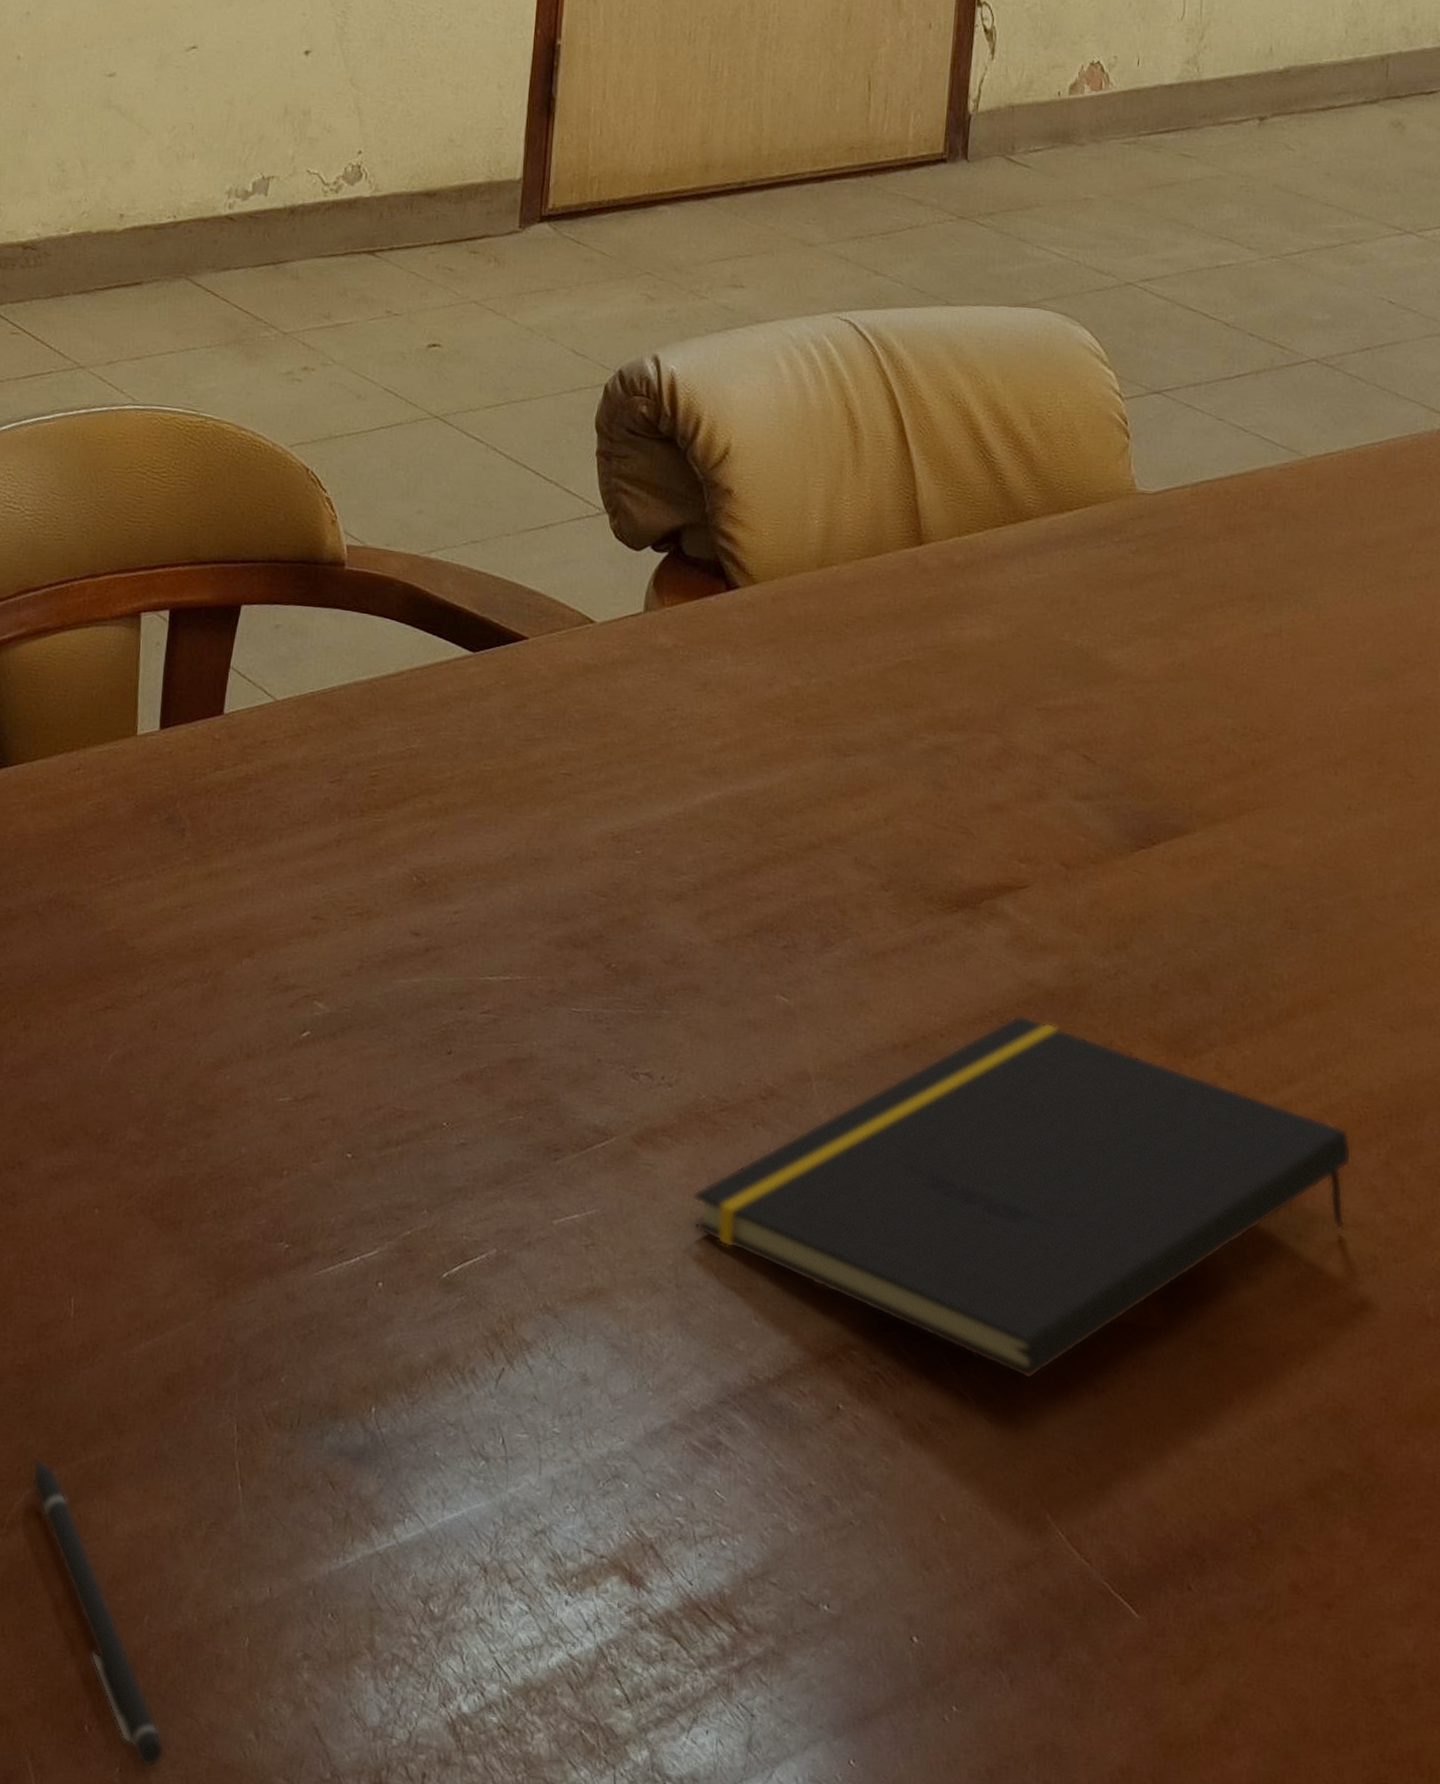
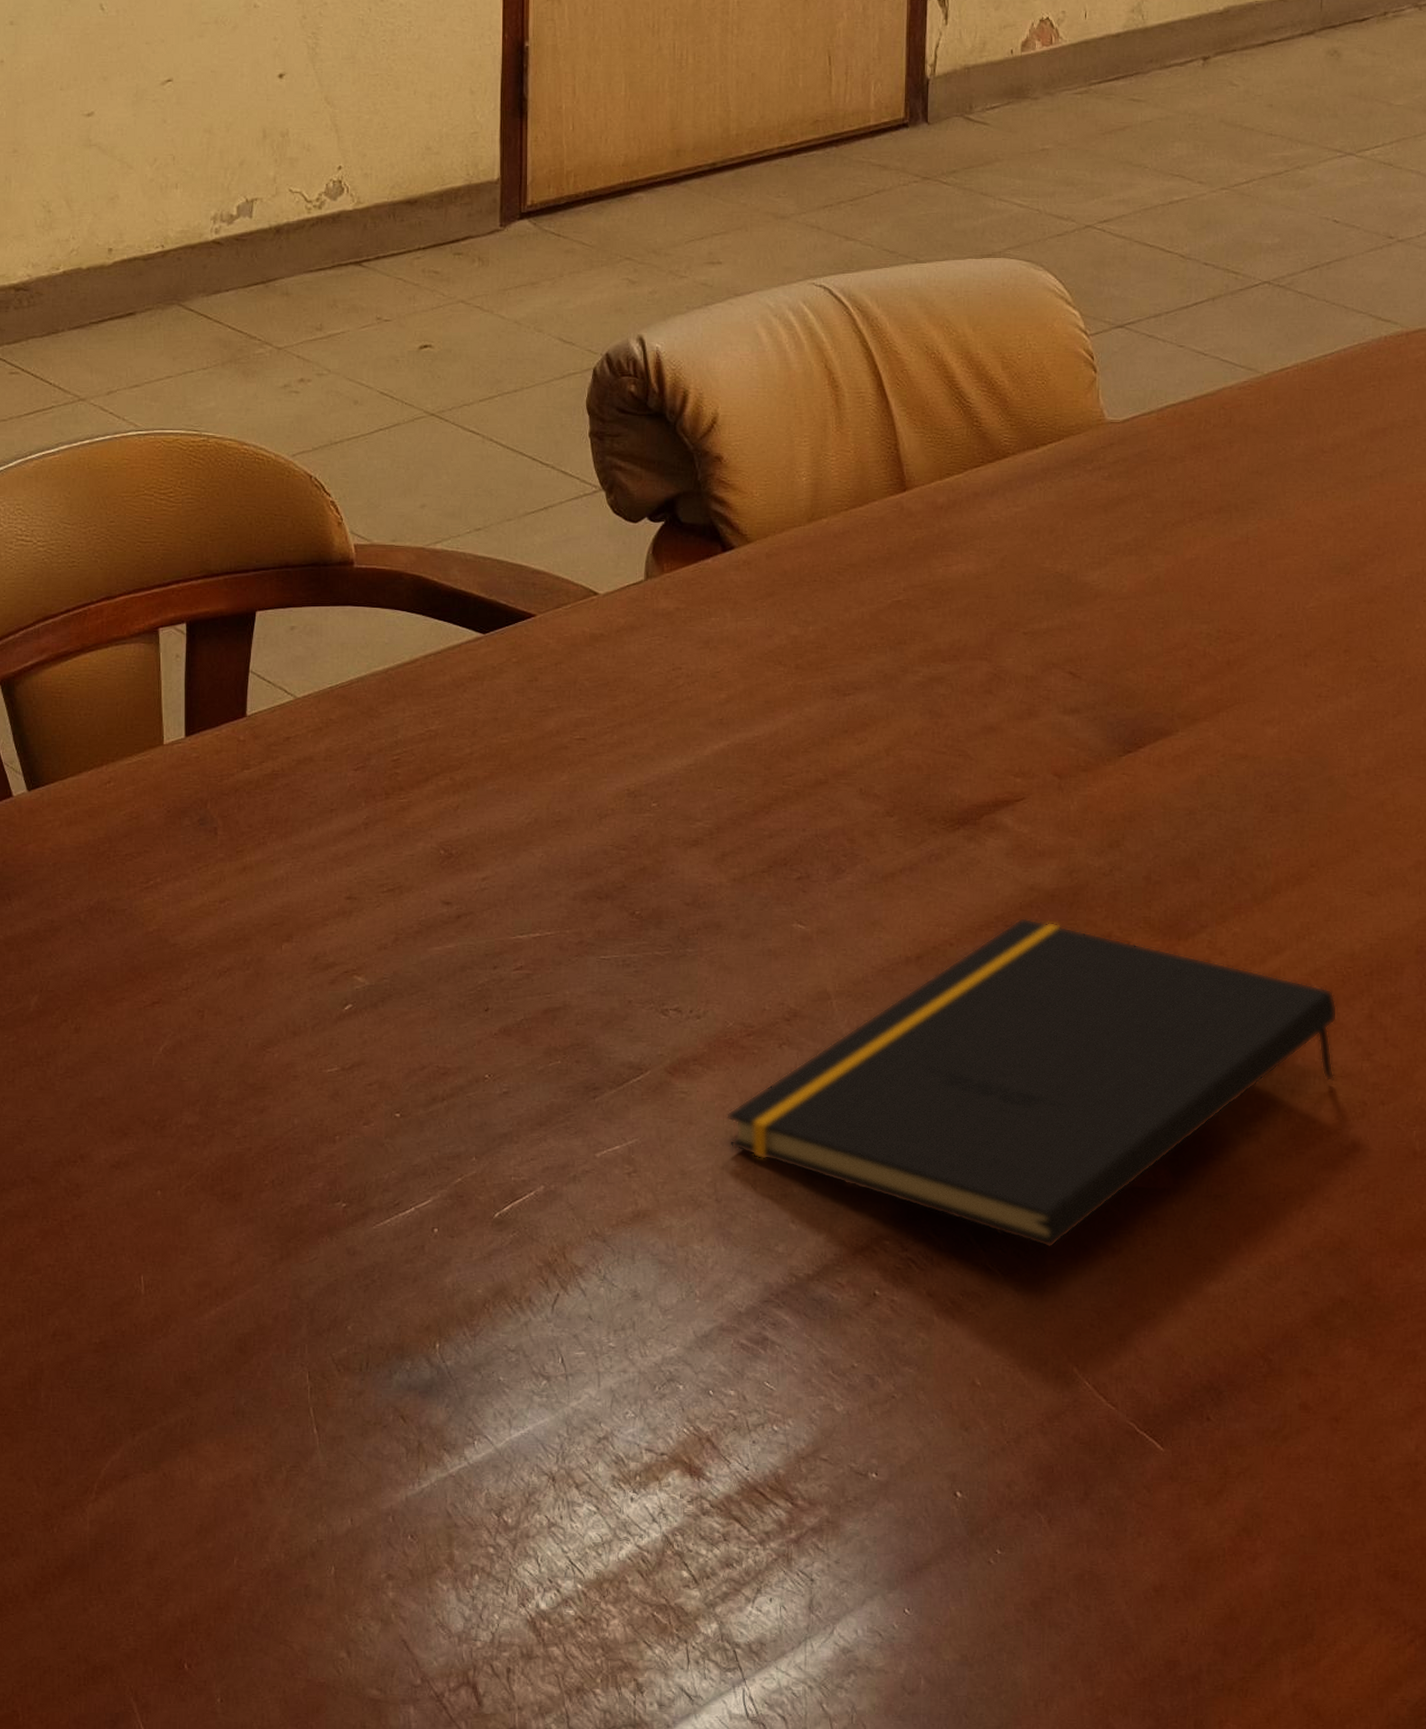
pen: present [32,1458,165,1768] -> none [116,1426,262,1695]

